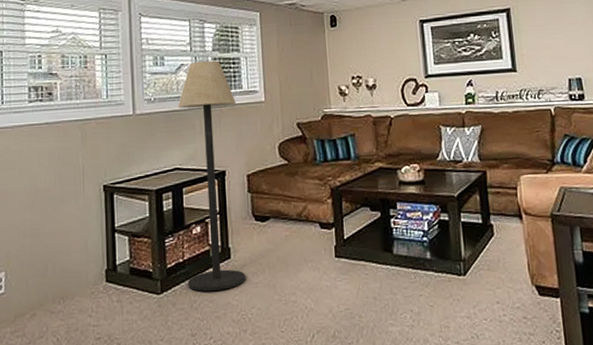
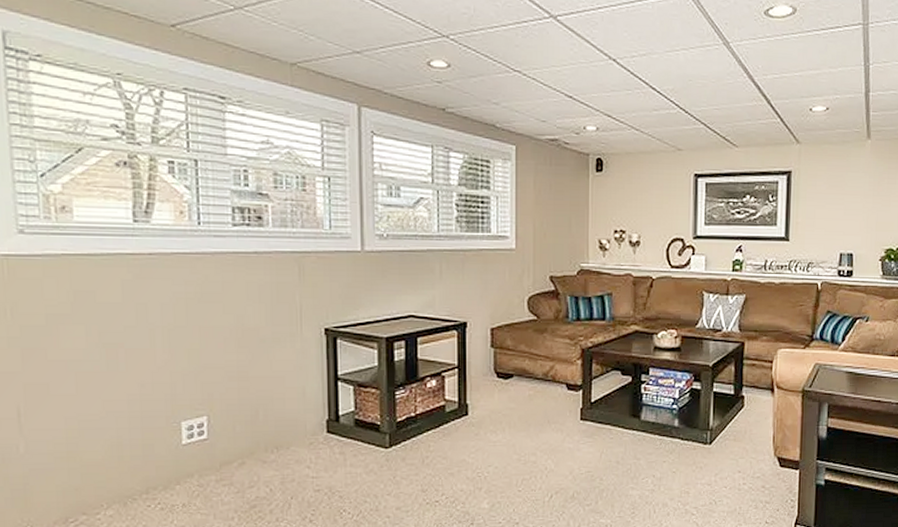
floor lamp: present [178,60,246,292] -> none [415,196,484,447]

